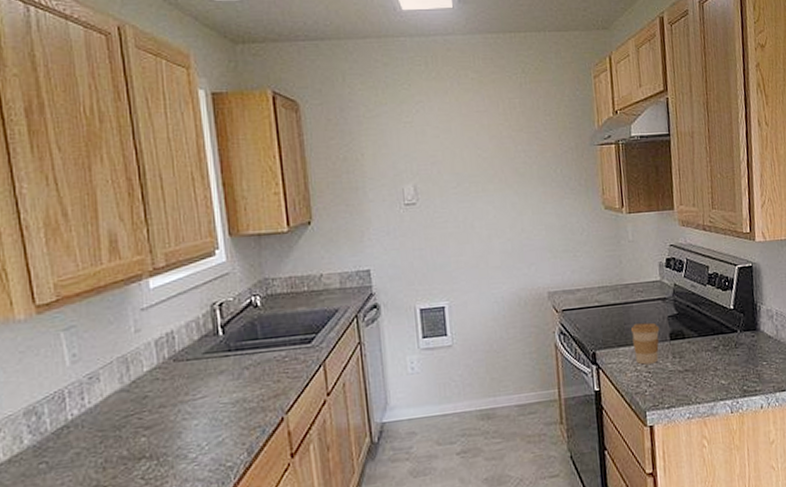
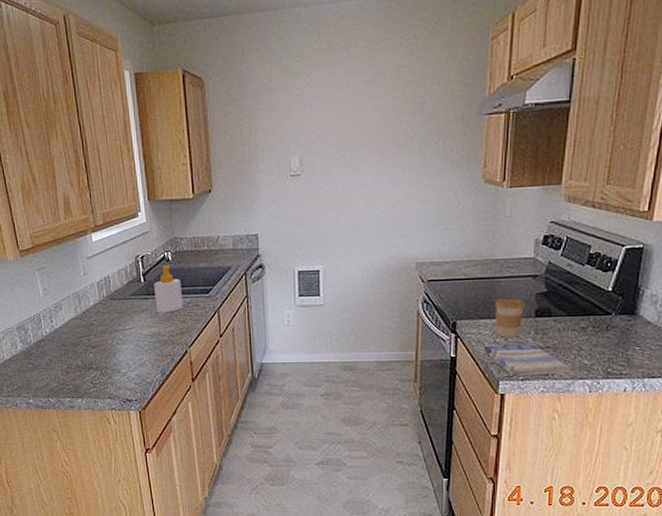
soap bottle: none [237,312,278,373] -> present [154,265,183,313]
dish towel: none [627,368,711,404] -> present [484,344,571,376]

